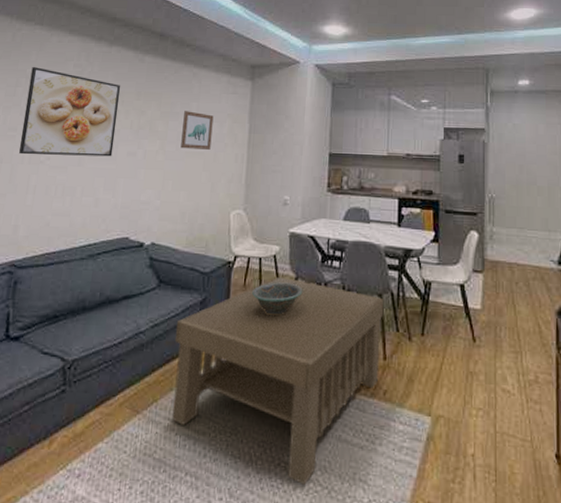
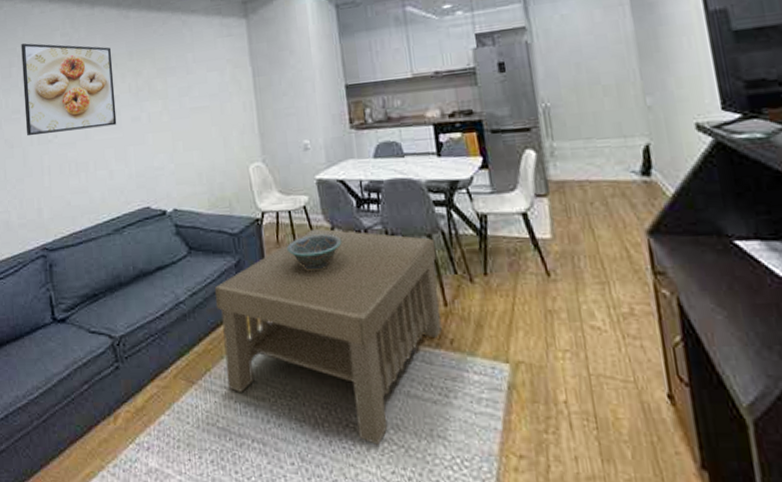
wall art: present [180,111,214,150] -> none [181,63,216,105]

